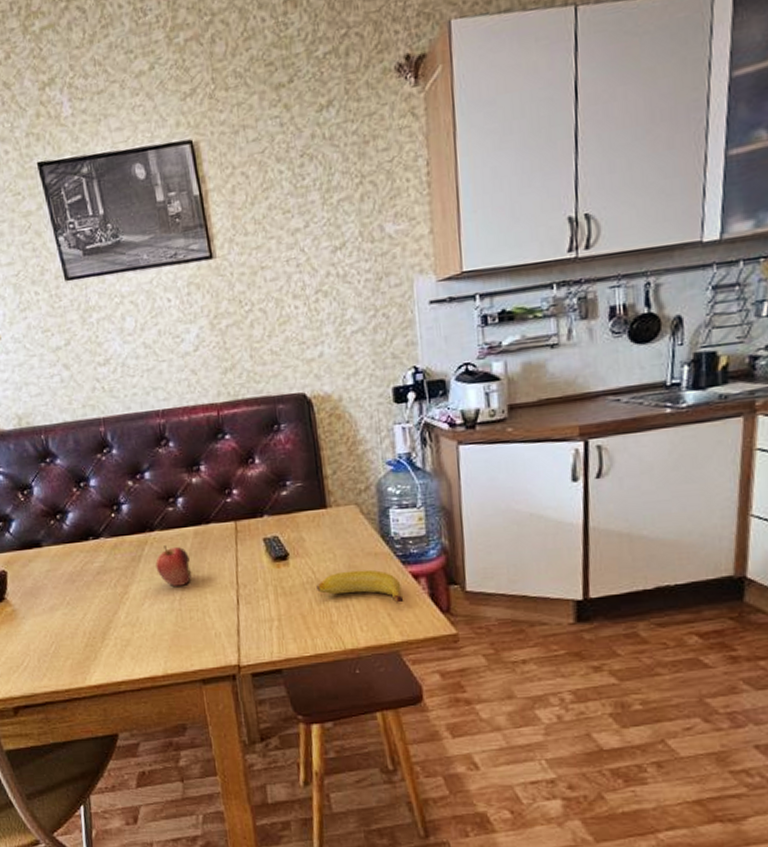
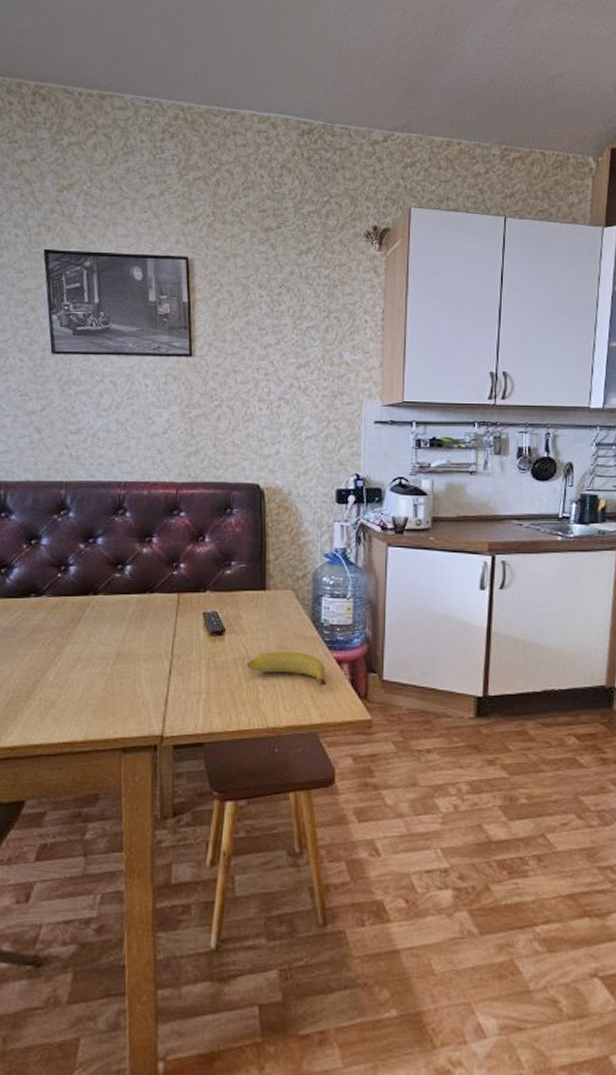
fruit: present [155,545,192,586] -> none [94,610,129,651]

